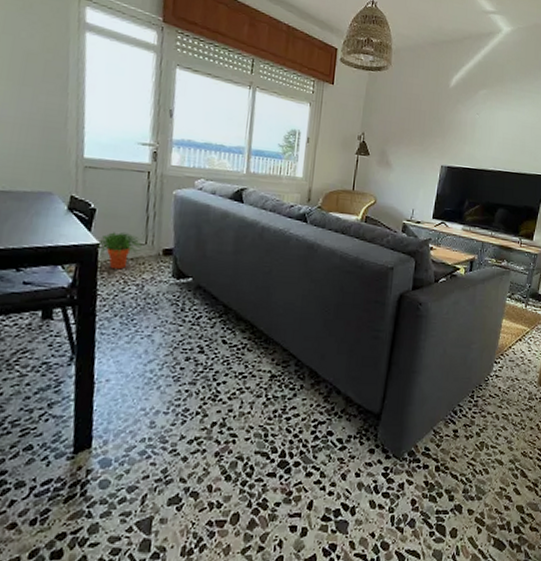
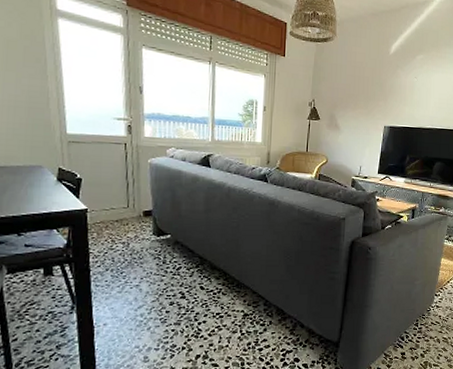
potted plant: present [96,231,142,270] -> none [85,197,124,231]

